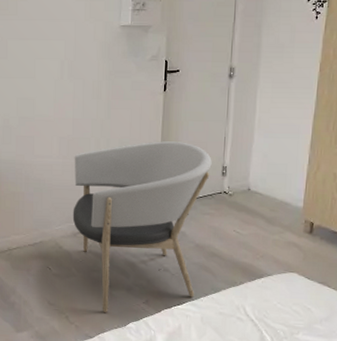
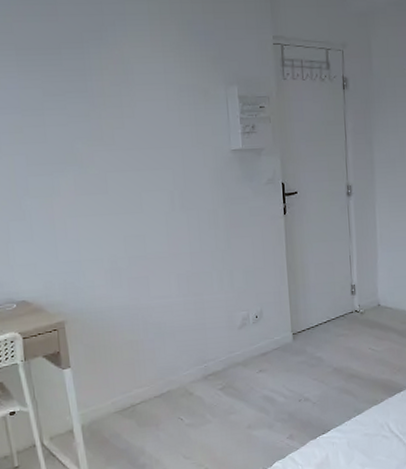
armchair: present [72,141,212,313] -> none [196,265,340,457]

